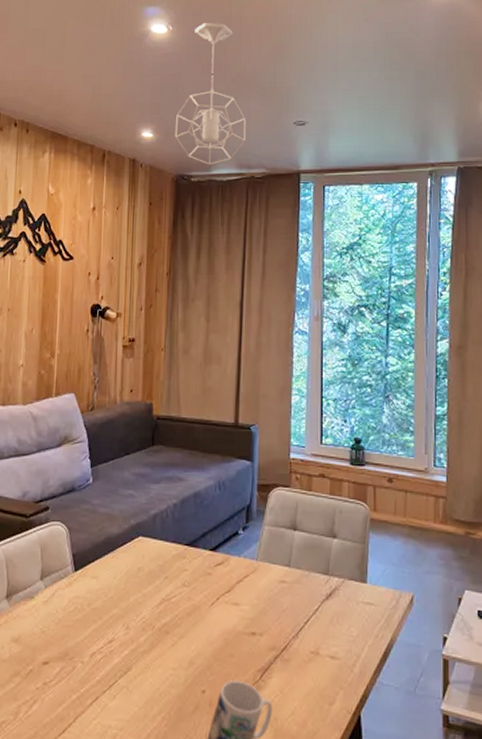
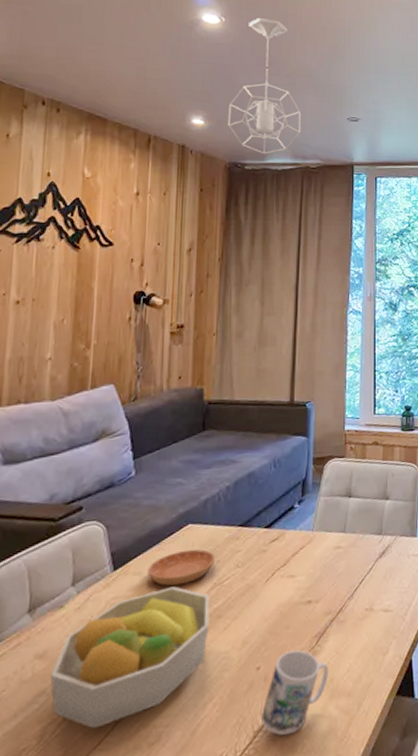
fruit bowl: none [24,595,159,717] -> present [51,586,210,729]
saucer: none [103,561,164,596] -> present [147,549,216,587]

